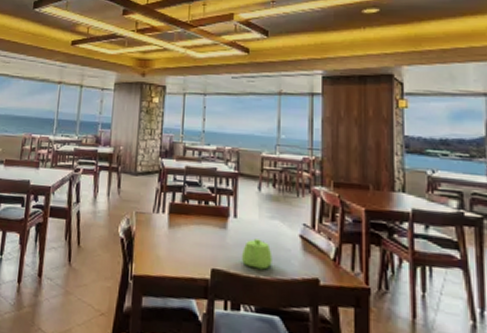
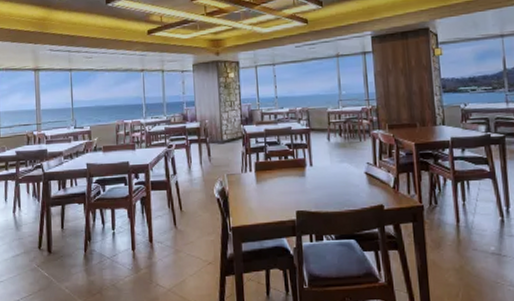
teapot: present [241,239,272,270] -> none [319,181,345,205]

